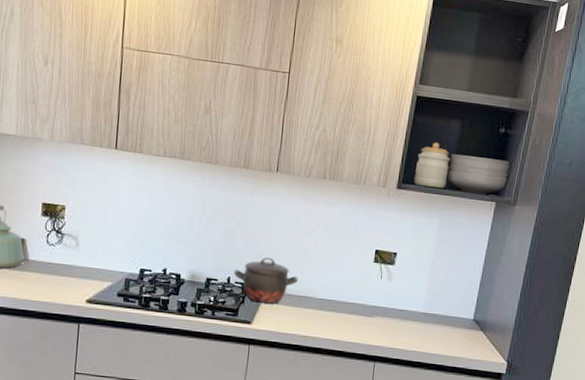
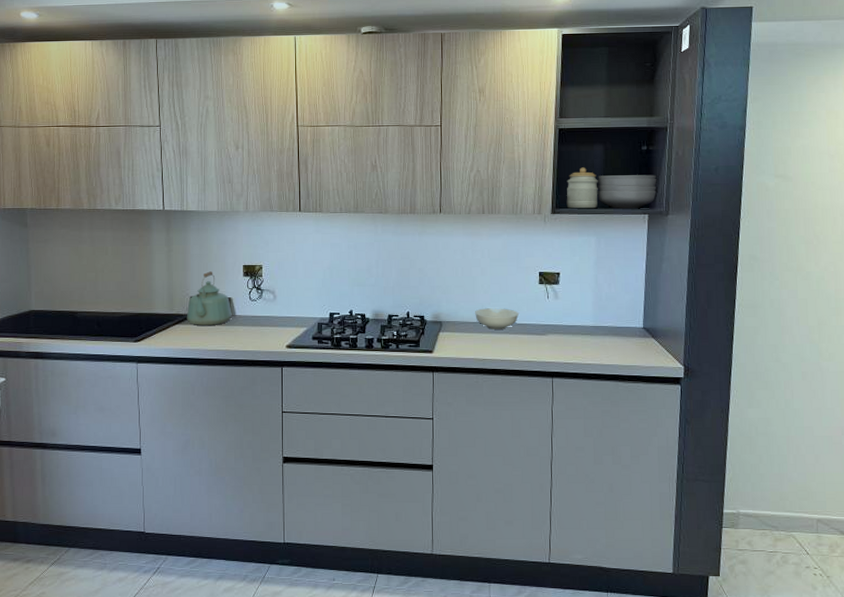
cooking pot: present [233,257,298,305] -> none [411,290,471,334]
bowl: none [301,282,349,307] -> present [474,308,519,330]

